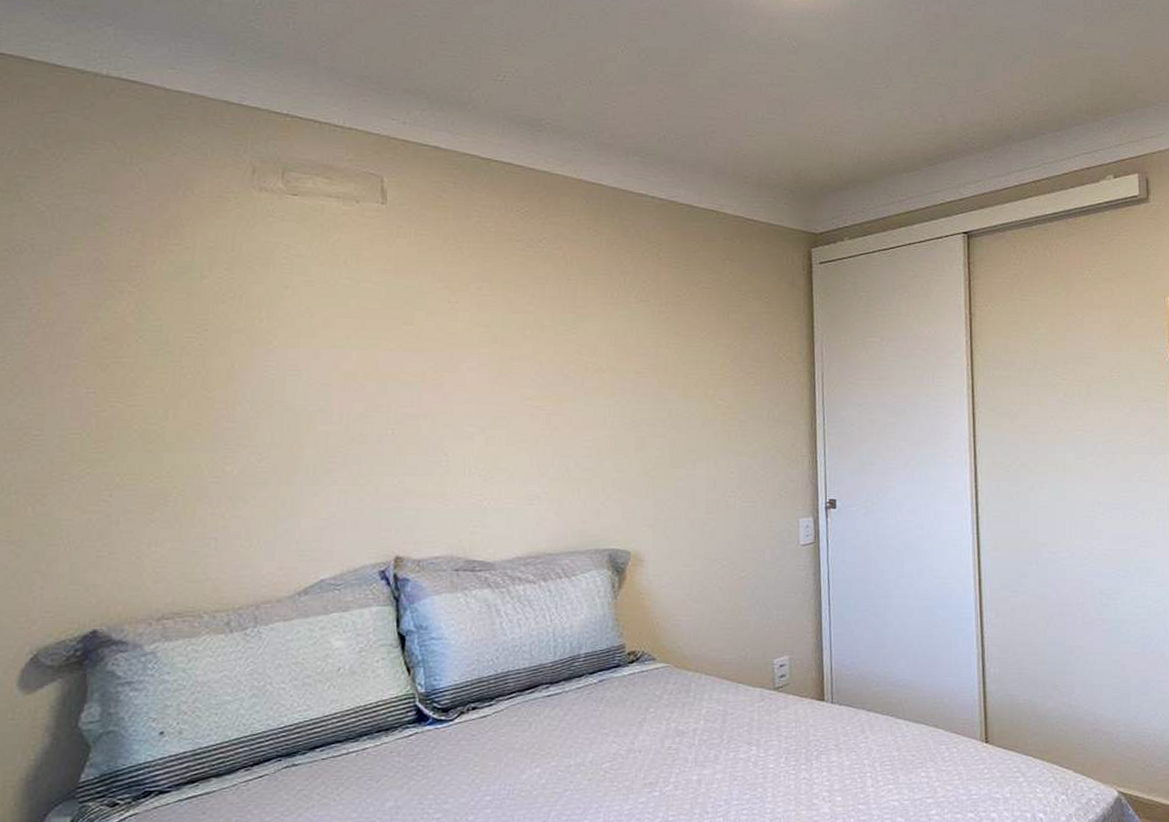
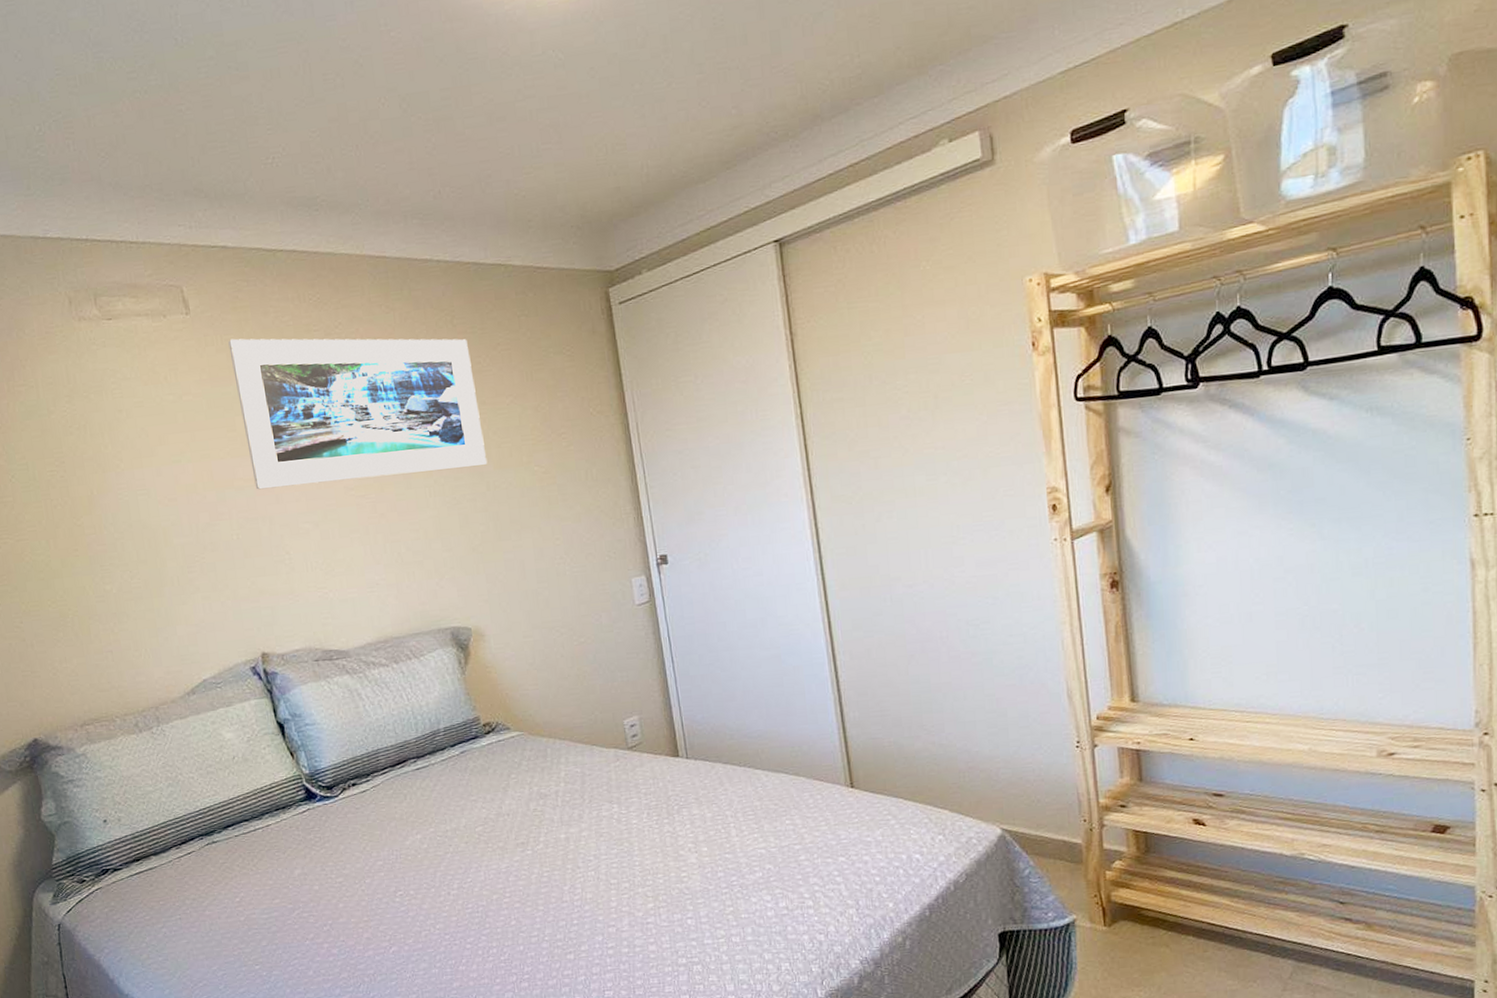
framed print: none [422,235,673,393] -> present [228,338,488,490]

